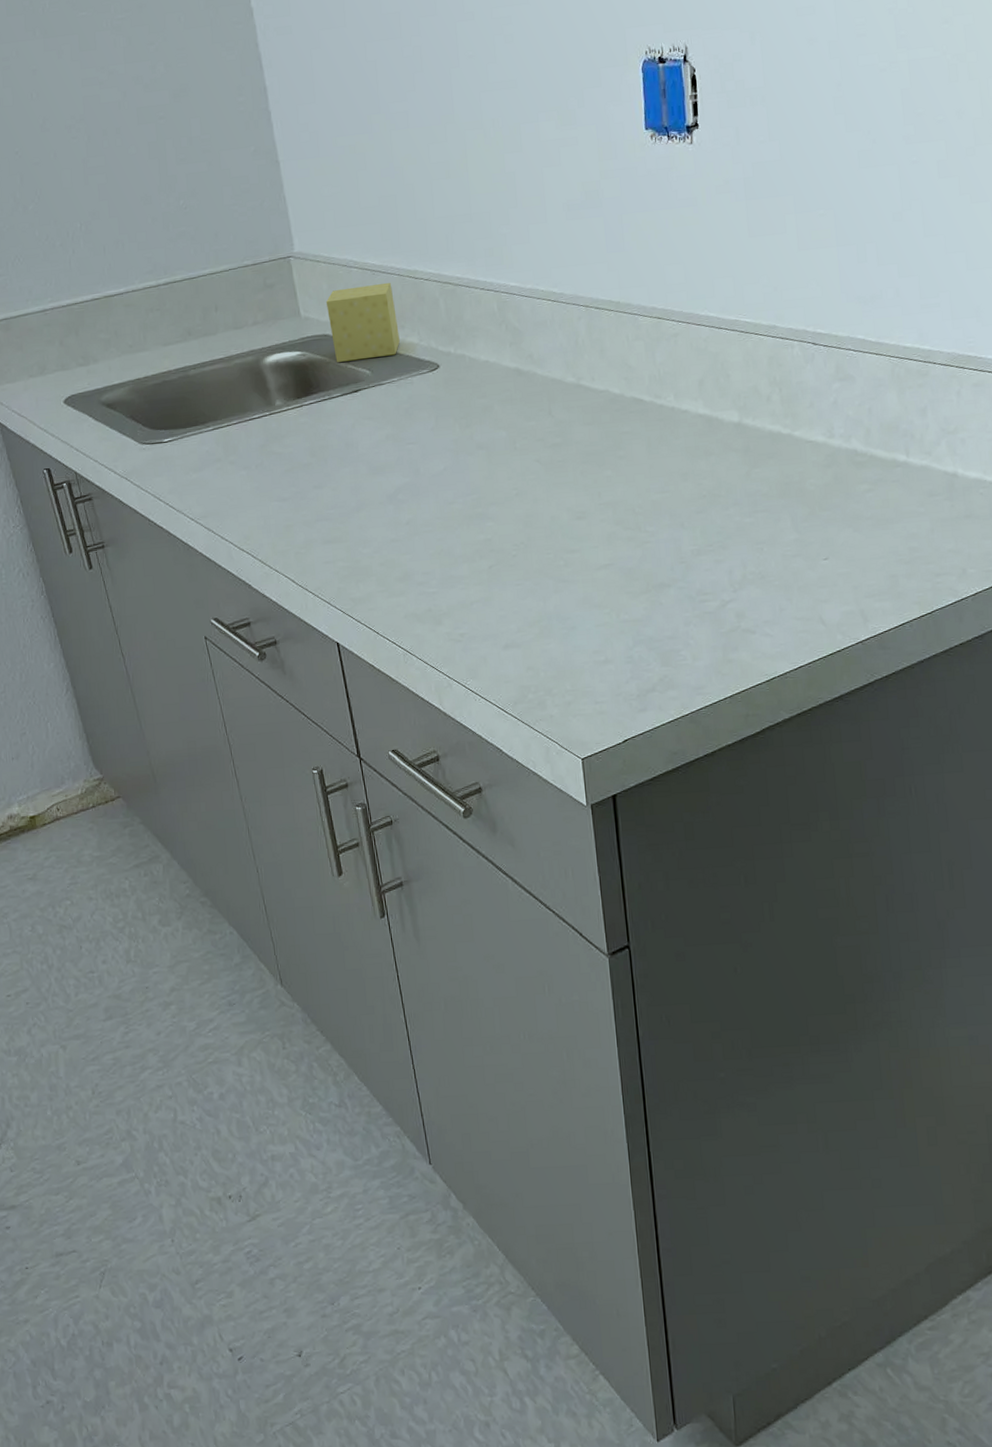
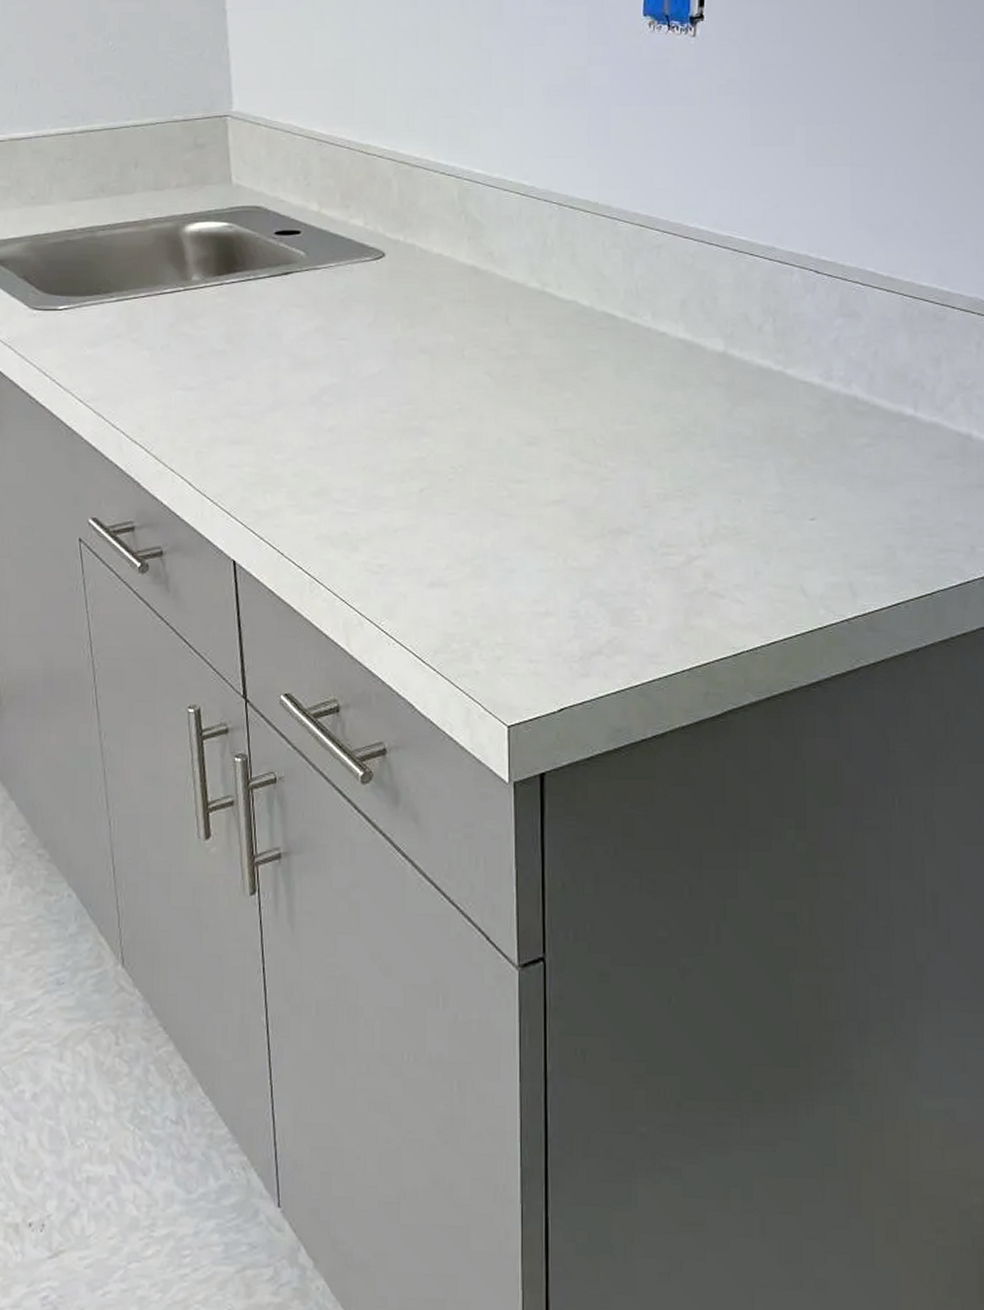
sponge: present [325,282,400,362] -> none [262,155,343,239]

